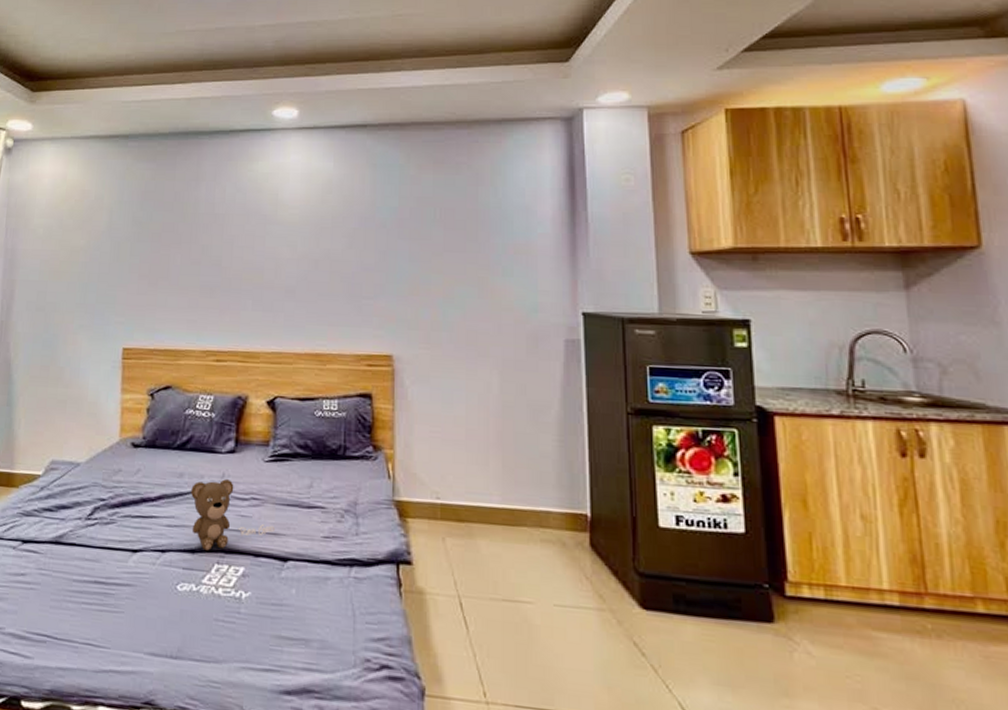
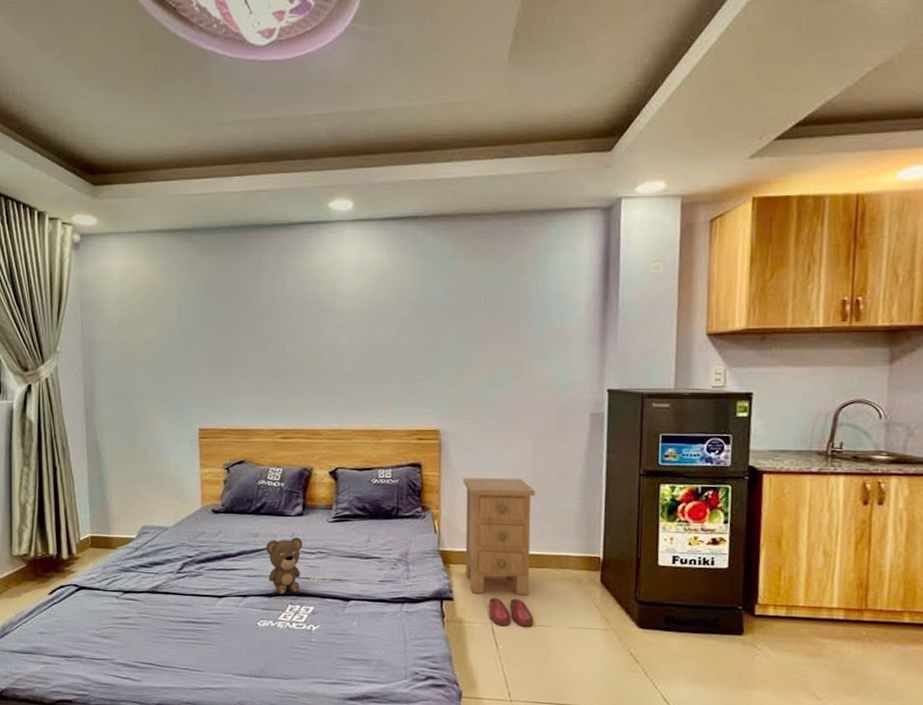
nightstand: none [420,411,506,562] -> present [463,477,536,596]
slippers: none [455,562,510,603] -> present [488,597,533,627]

